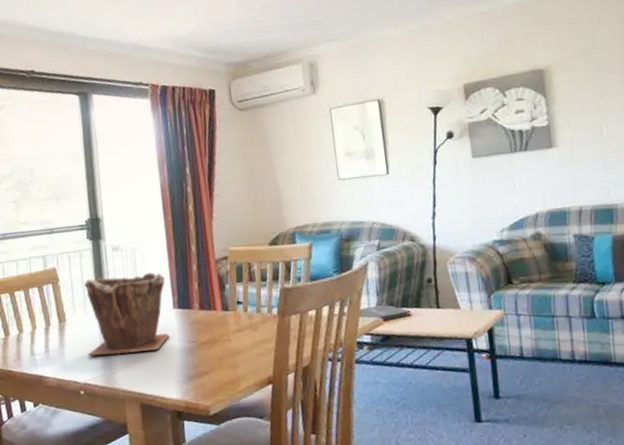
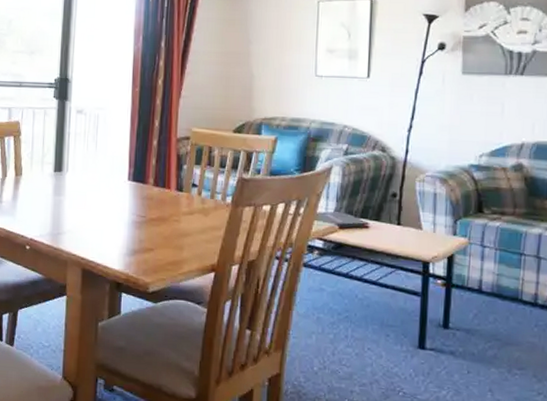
plant pot: present [84,273,170,357] -> none [38,138,124,219]

